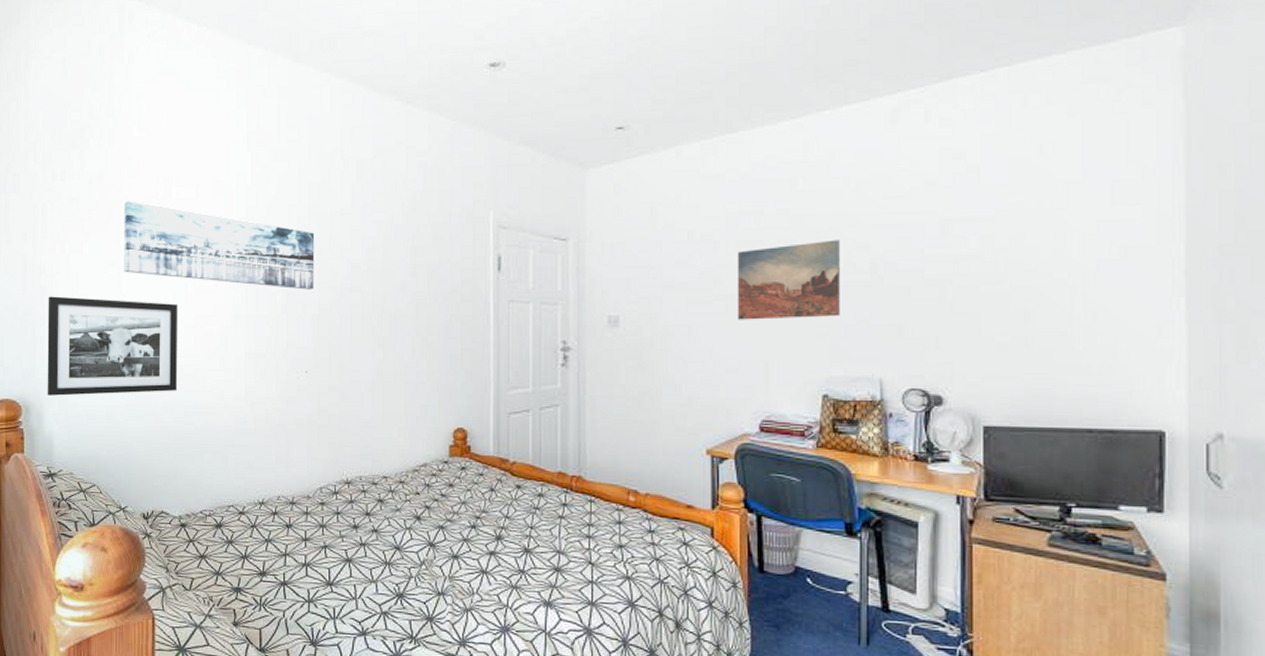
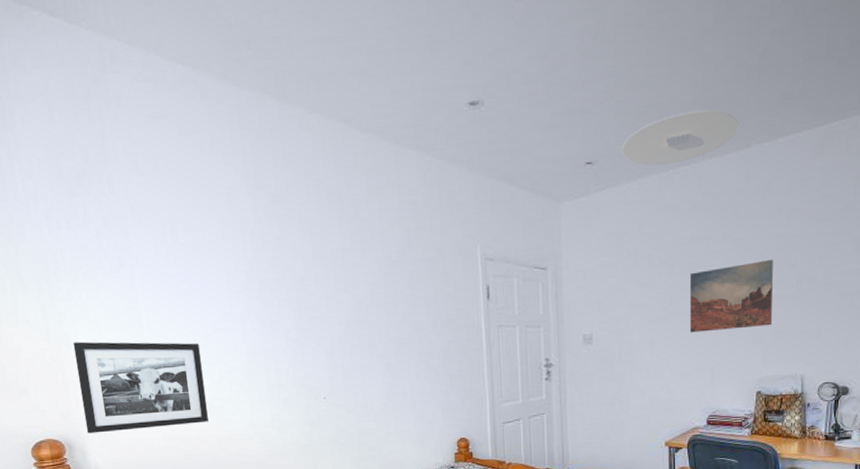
wall art: present [124,201,315,290] -> none [134,247,325,325]
ceiling light: none [658,75,795,132] -> present [622,110,739,165]

